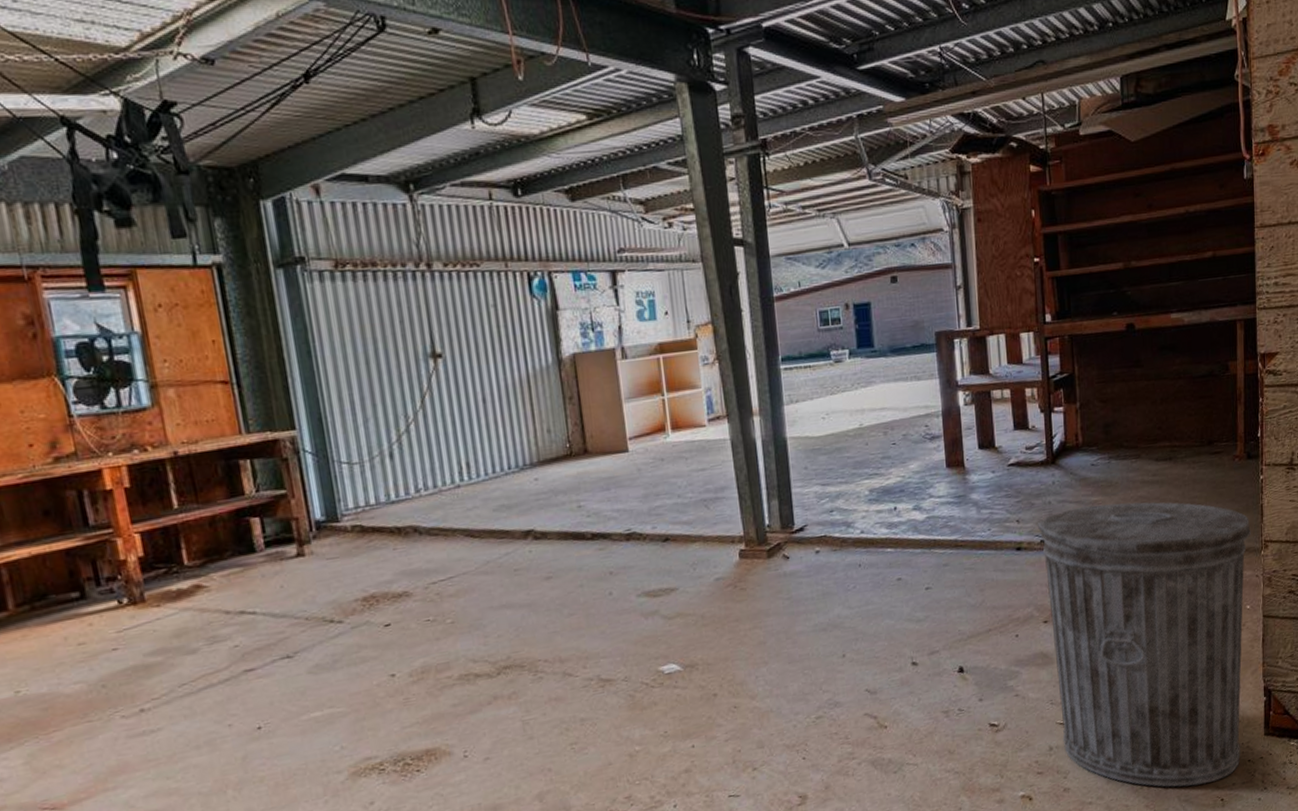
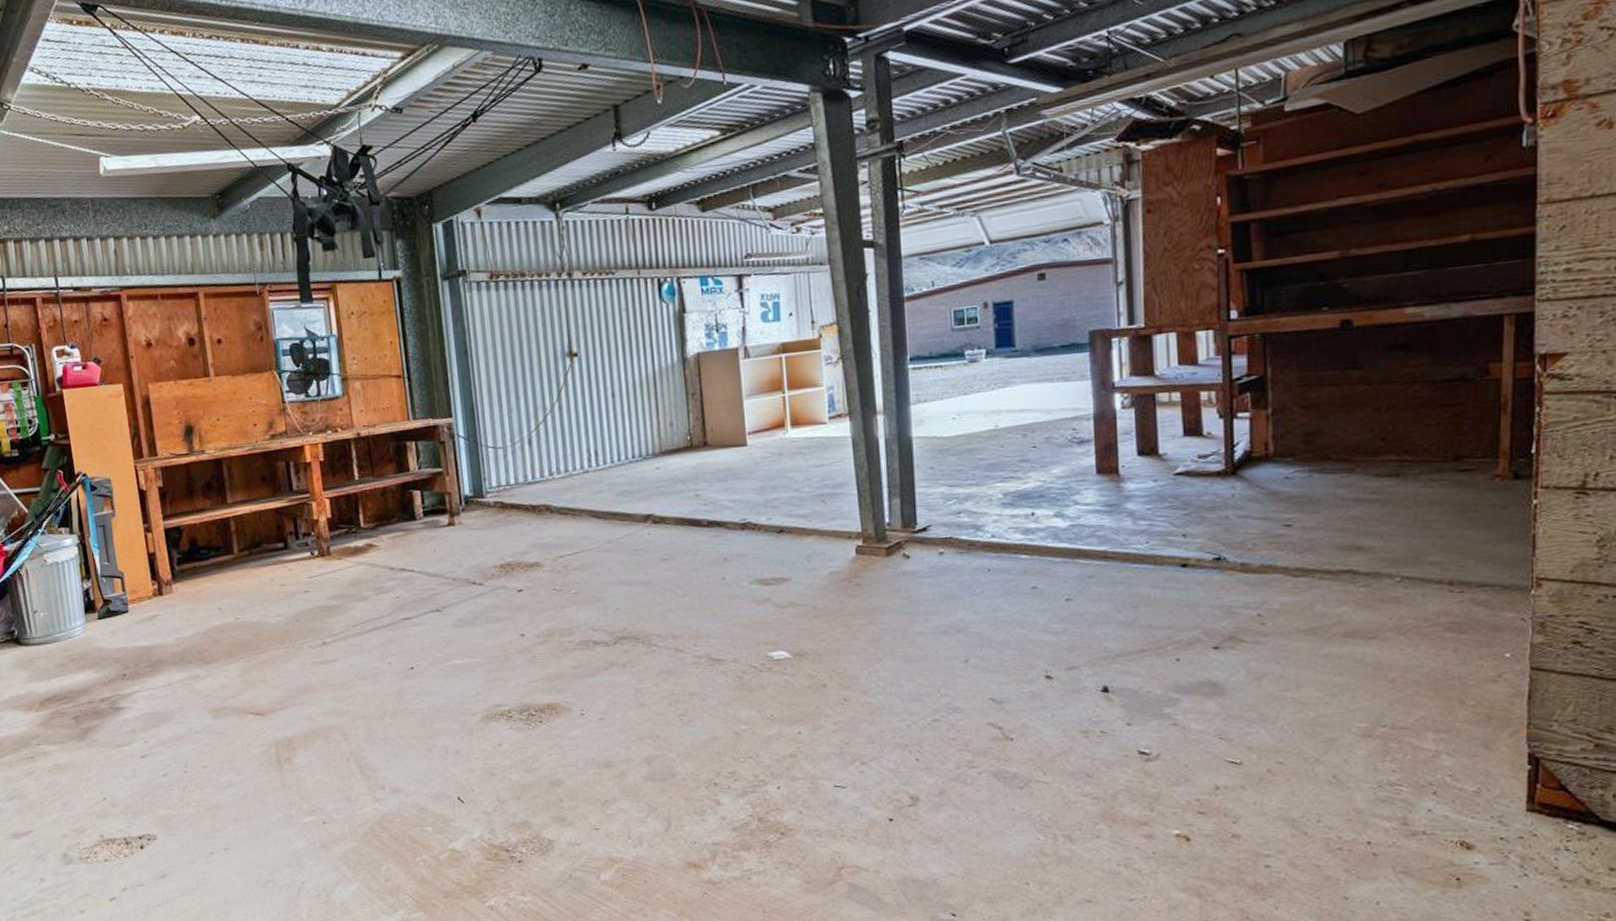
trash can: present [1037,502,1251,787] -> none [1209,522,1516,857]

